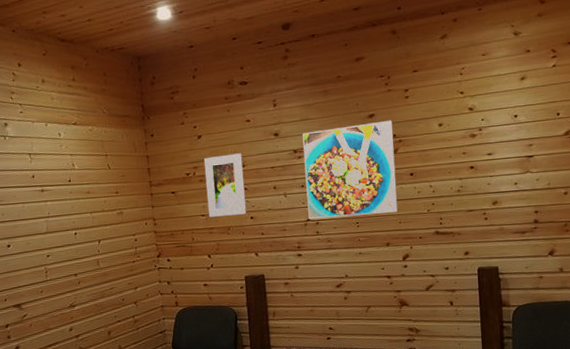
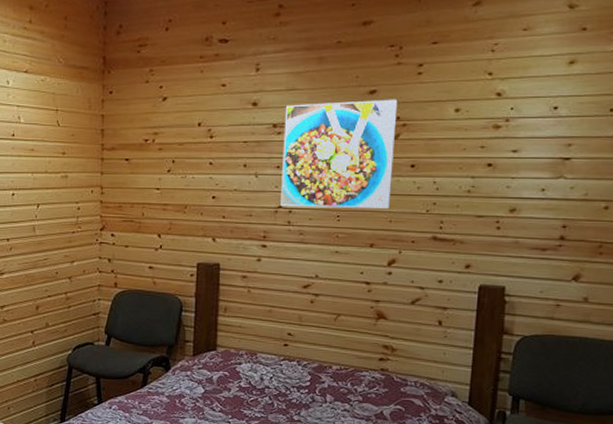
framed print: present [203,153,247,217] -> none [164,122,212,192]

